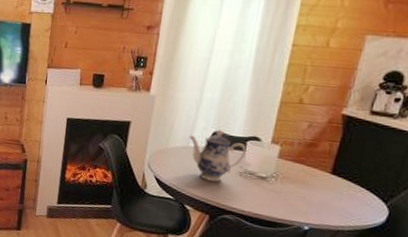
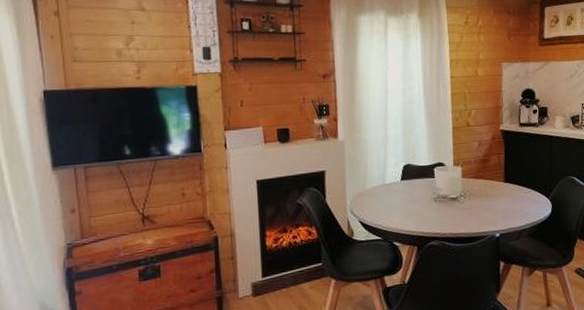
teapot: present [189,129,247,182] -> none [384,161,436,213]

